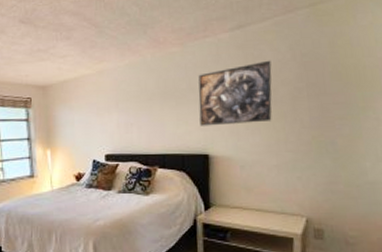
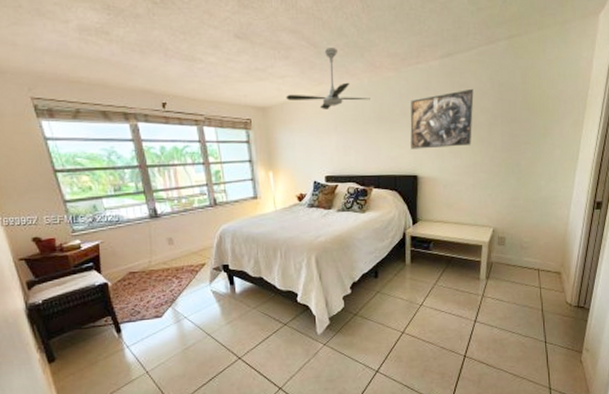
ceiling fan: none [66,26,154,88] -> present [286,48,370,110]

